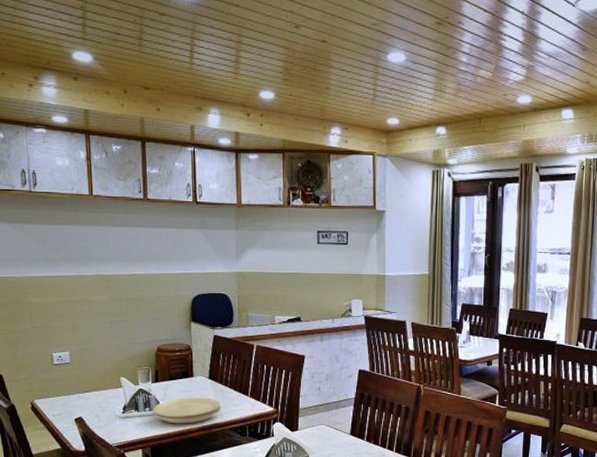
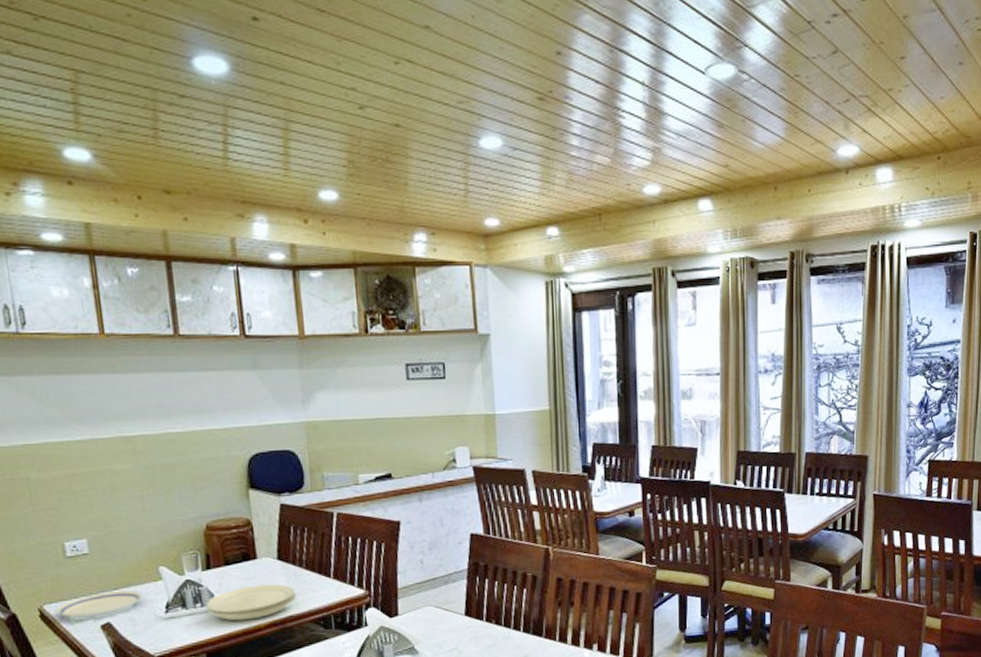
plate: none [43,394,107,413] -> present [56,590,143,620]

